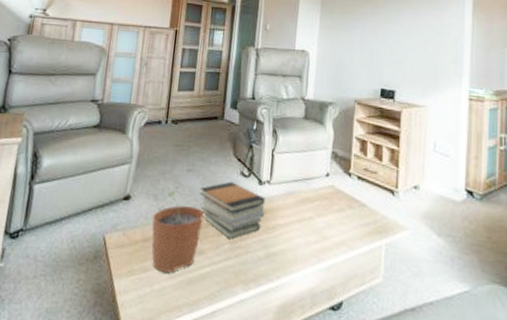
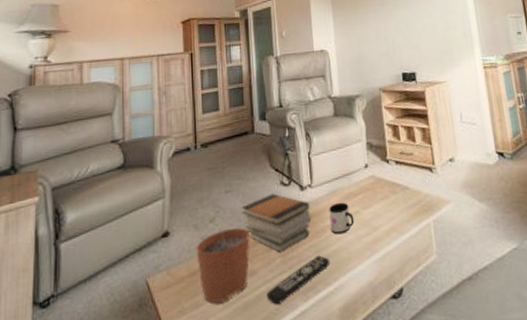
remote control: none [210,250,276,288] -> present [267,255,331,305]
mug: none [281,204,307,236] -> present [329,202,355,235]

